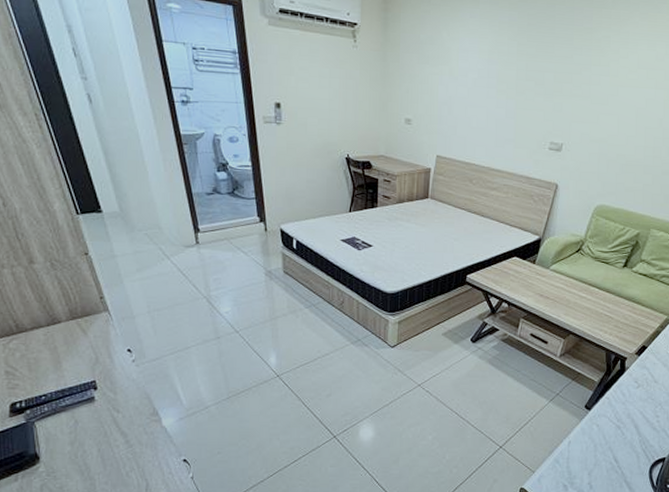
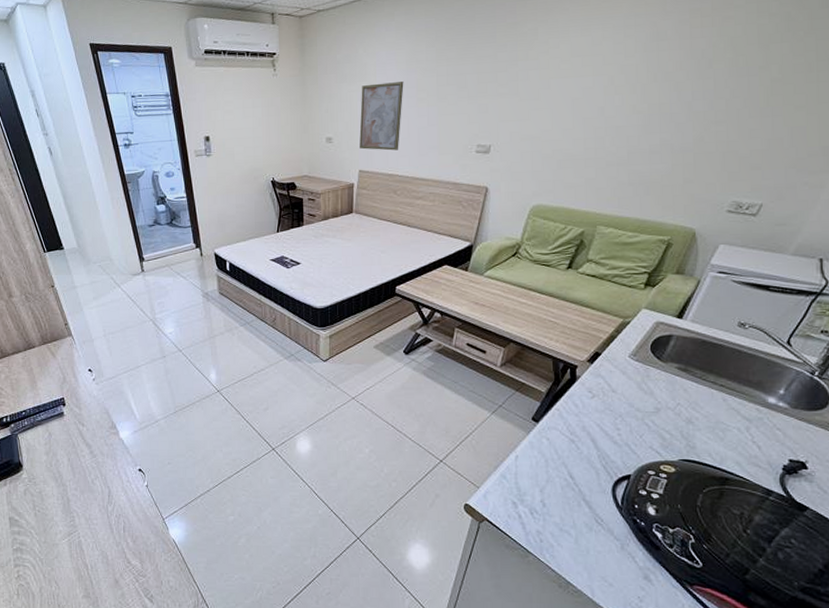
wall art: none [438,69,485,139] -> present [359,82,404,151]

